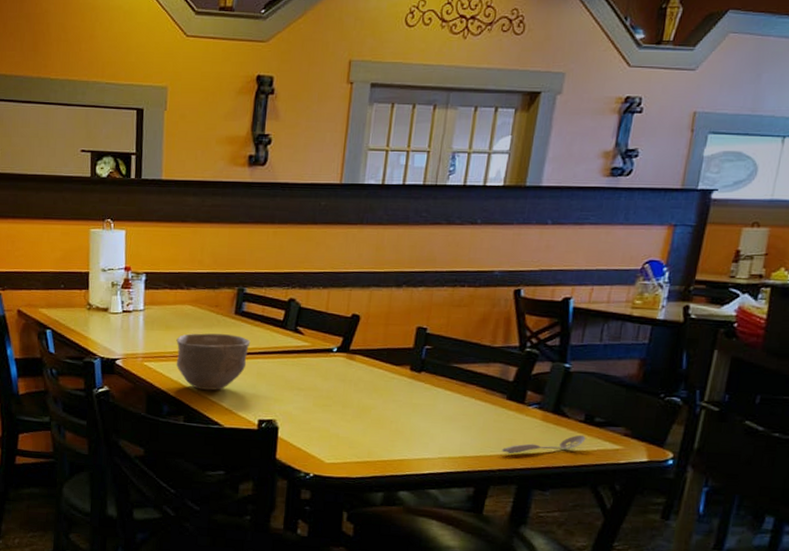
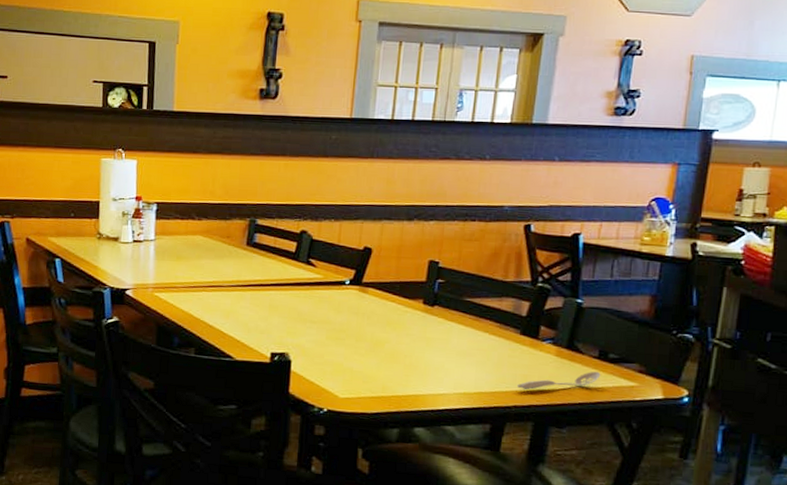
bowl: present [176,333,251,391] -> none [187,264,263,323]

